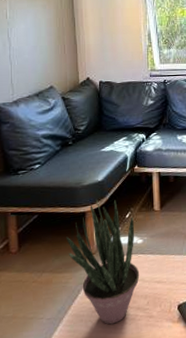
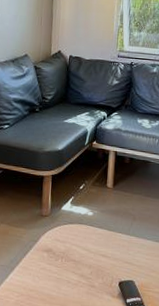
potted plant: present [66,199,140,325] -> none [24,166,87,285]

